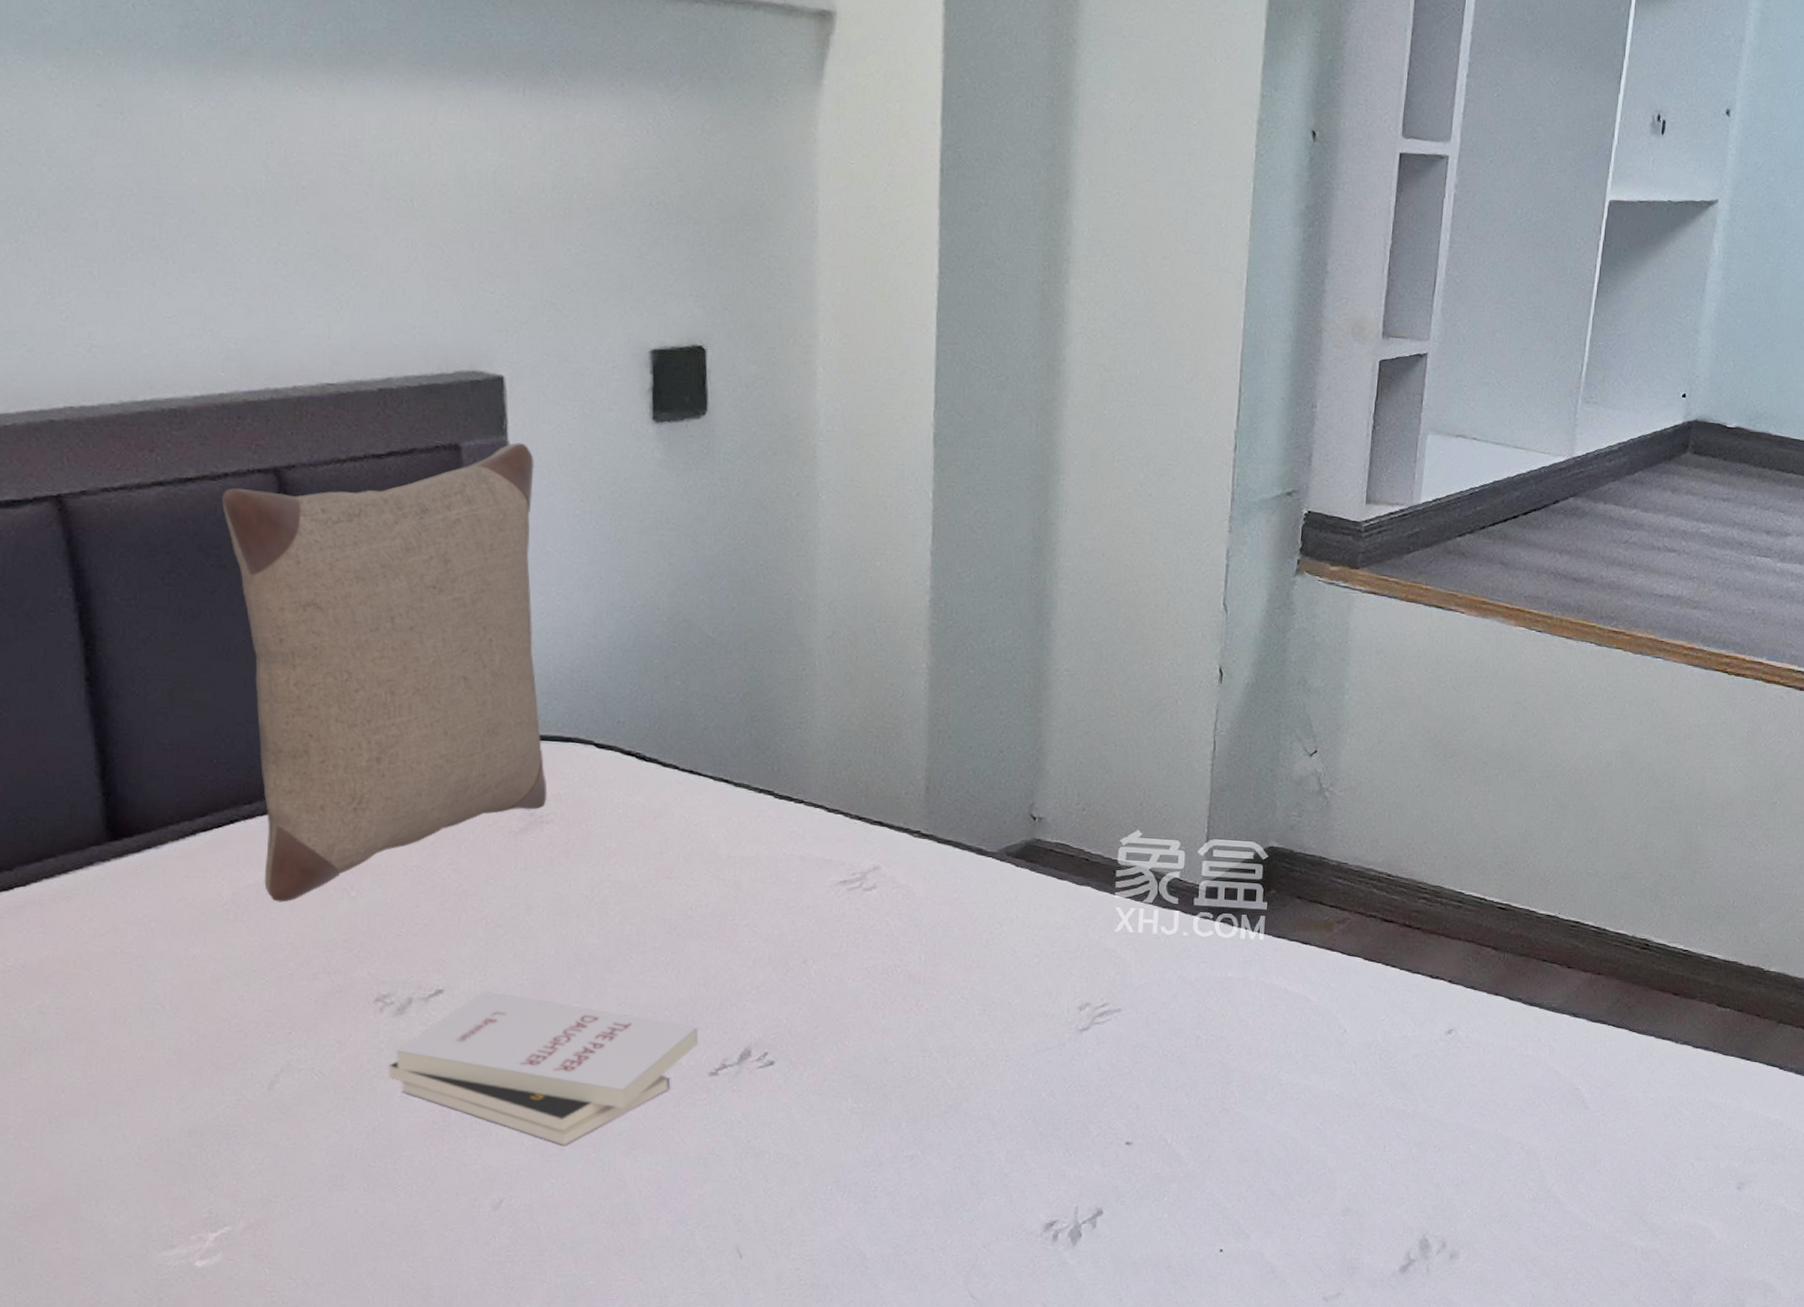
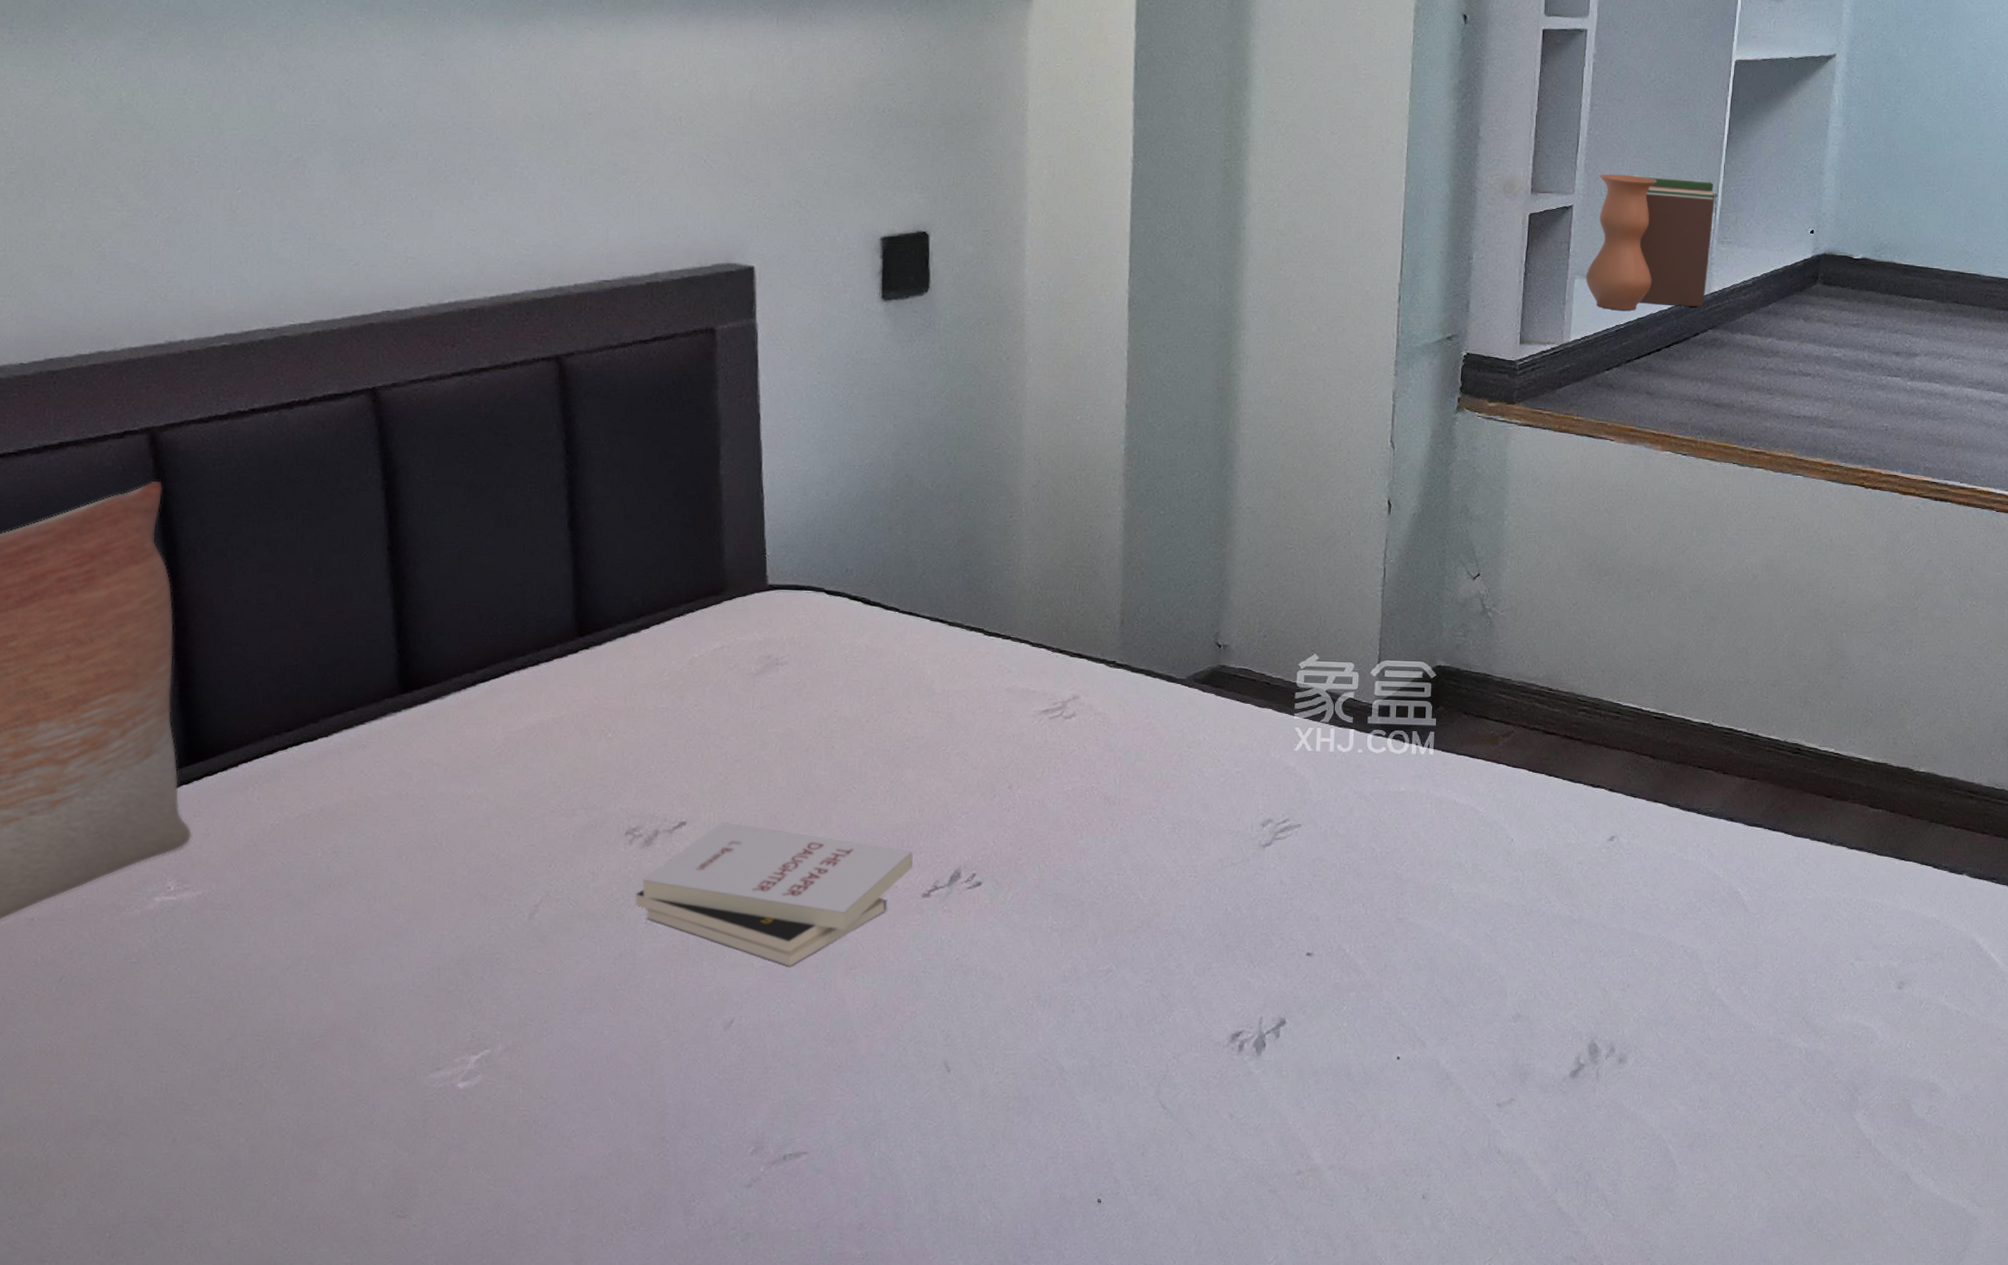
pillow: present [222,442,547,903] -> none [510,324,783,745]
vase: none [1439,320,1519,473] -> present [1586,174,1657,311]
books: none [1493,323,1582,472] -> present [1633,175,1715,307]

